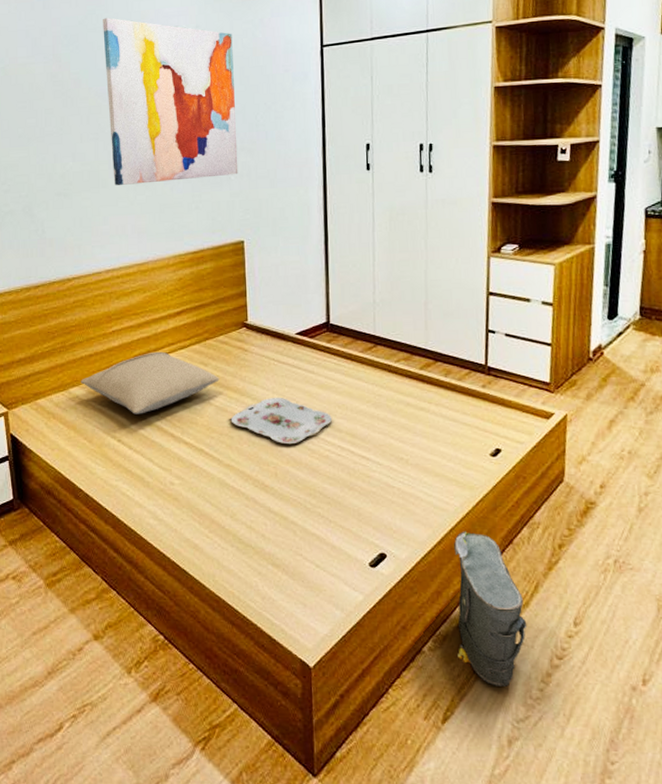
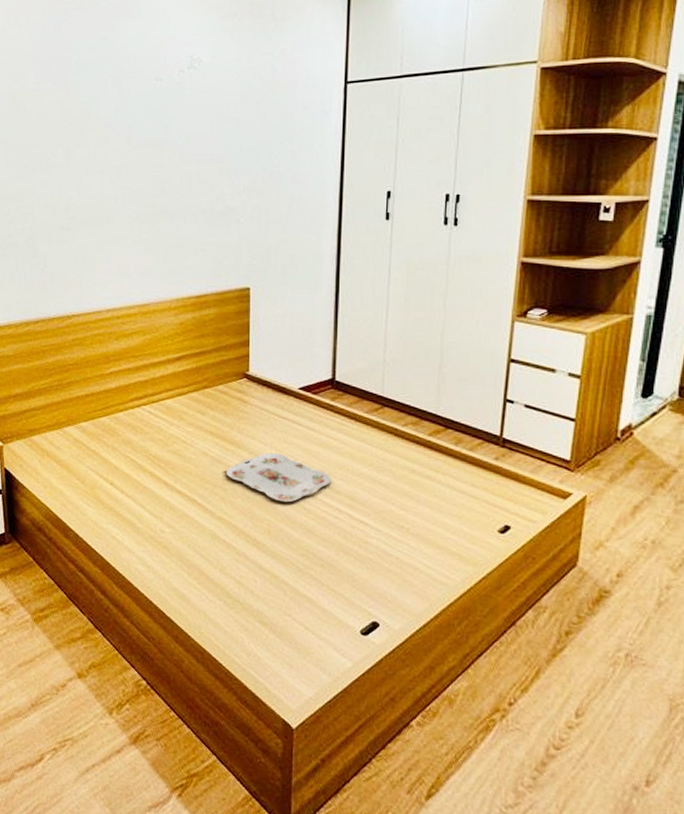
pillow: present [81,351,219,415] -> none [76,396,216,459]
wall art: present [103,18,238,185] -> none [115,44,250,222]
bag: present [454,531,527,687] -> none [446,607,524,771]

